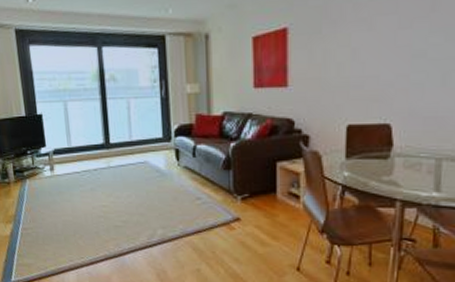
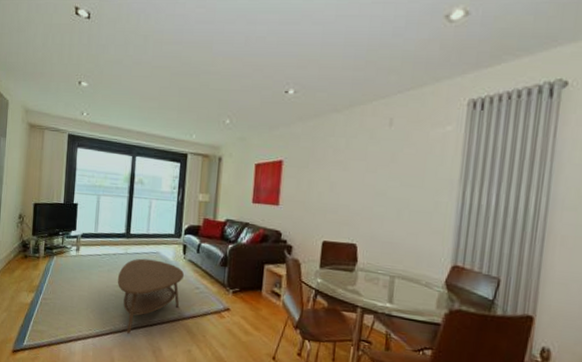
coffee table: none [103,171,181,258] -> present [117,258,184,334]

